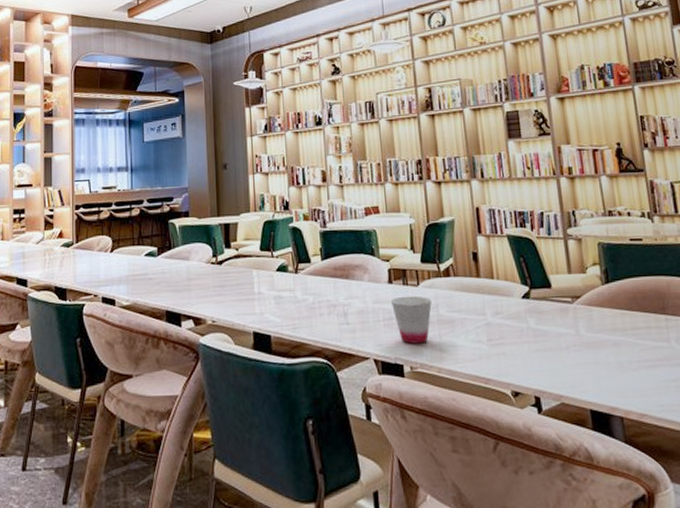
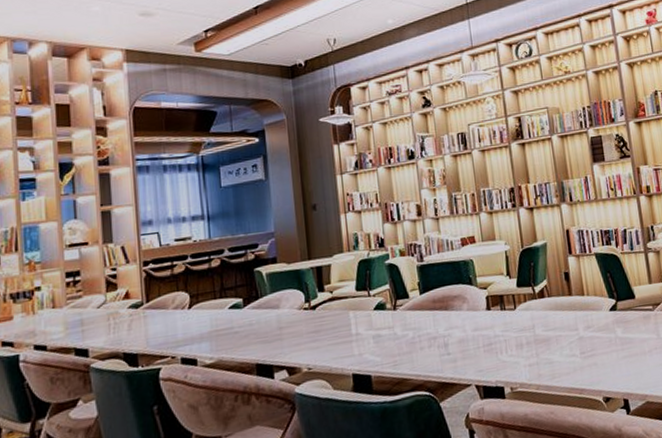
cup: present [391,296,432,344] -> none [490,319,529,367]

